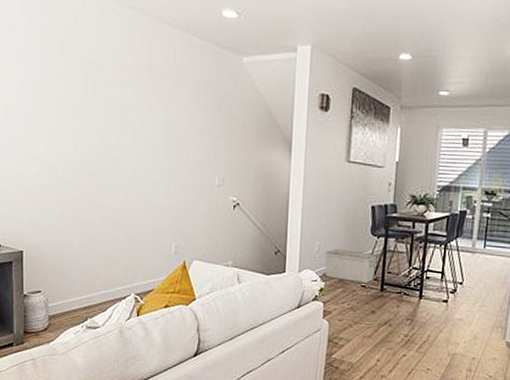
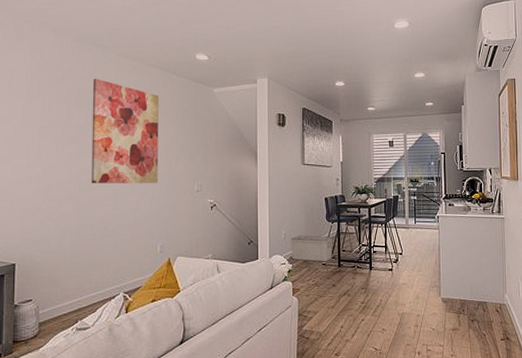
wall art: none [100,37,176,172] -> present [91,78,159,184]

